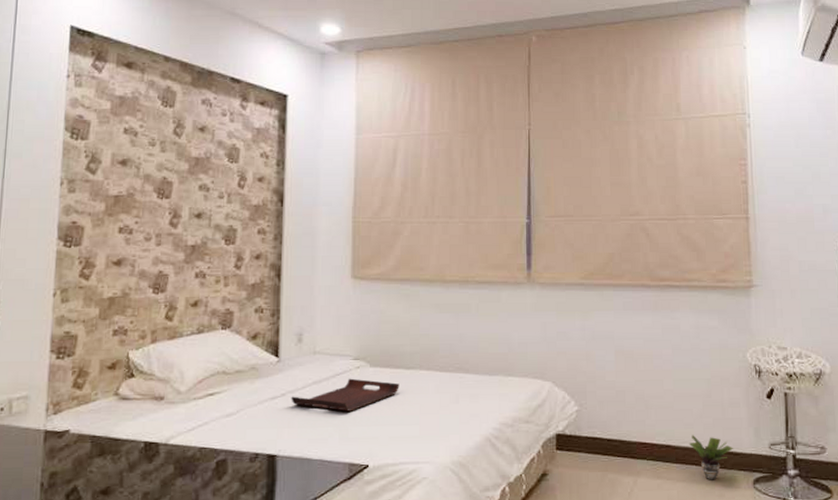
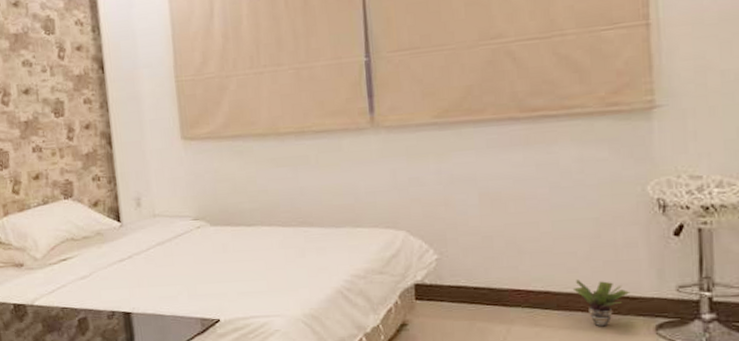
serving tray: present [291,378,400,412] -> none [137,238,242,270]

